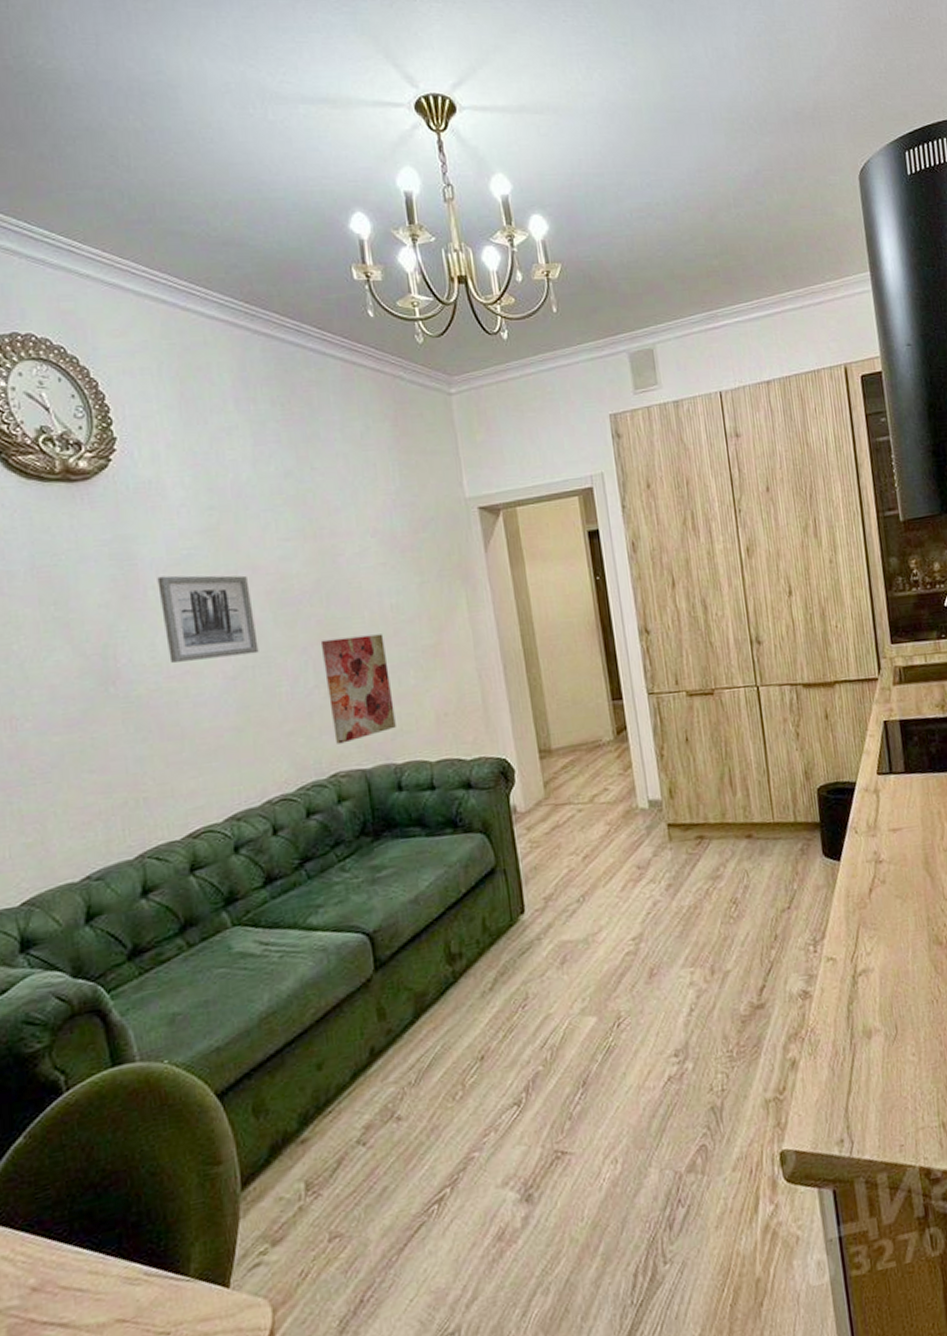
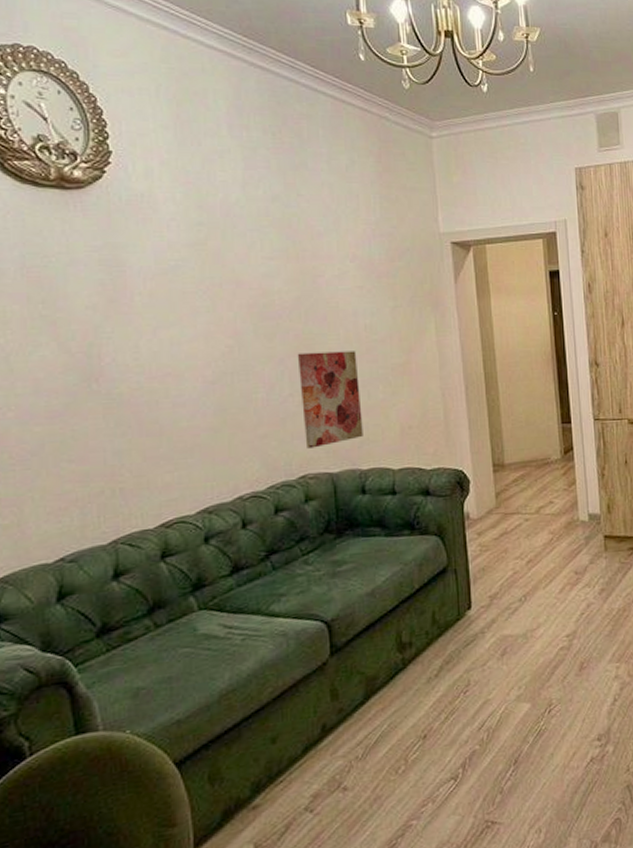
wall art: present [157,575,259,663] -> none [144,284,238,365]

